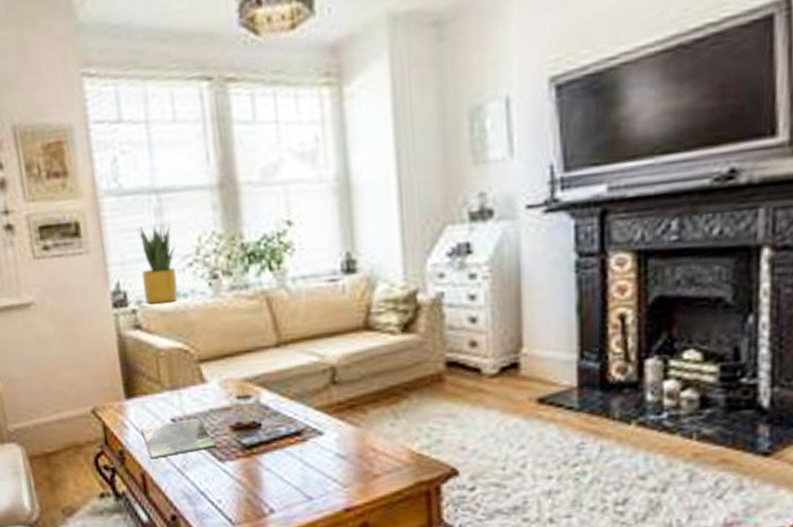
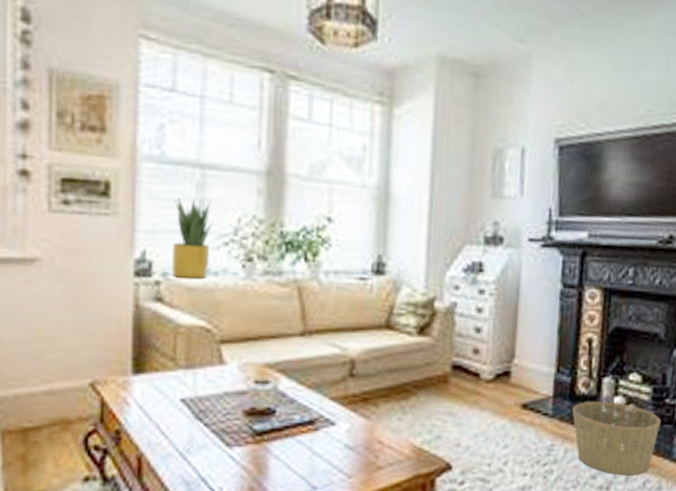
magazine: present [141,418,216,460] -> none [145,400,226,442]
basket: none [606,386,736,475] -> present [572,401,661,476]

